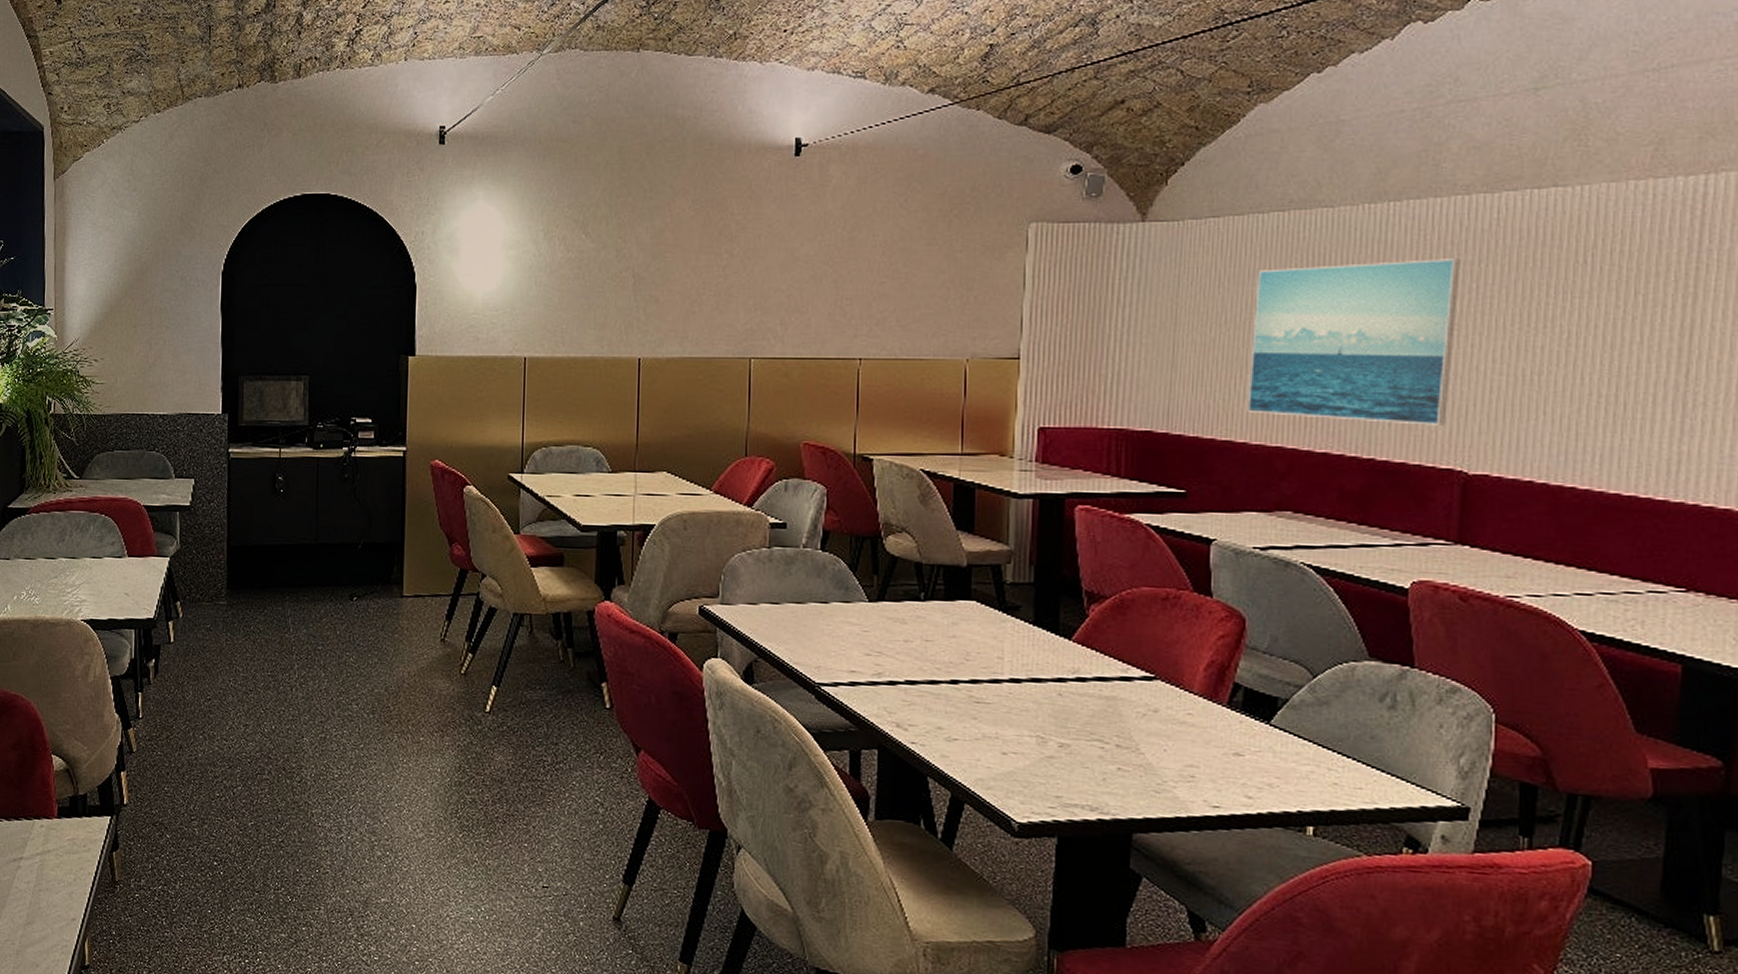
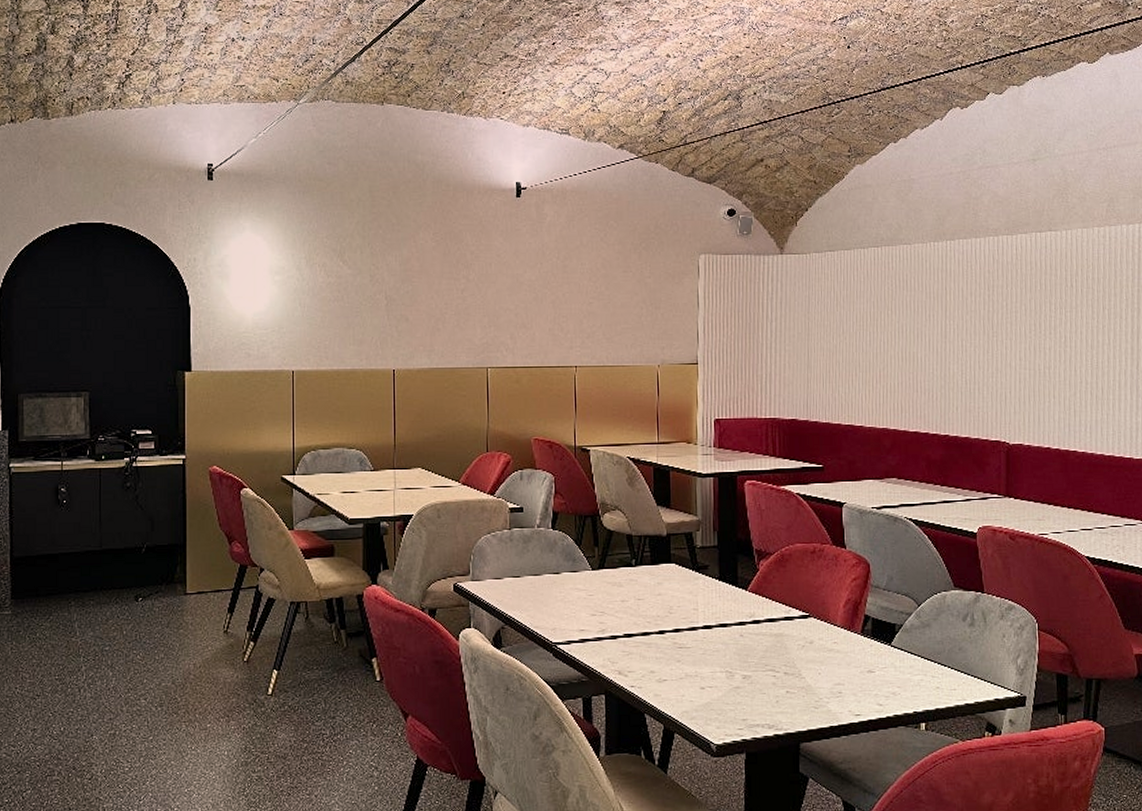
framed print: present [1247,259,1461,426] -> none [861,283,995,408]

